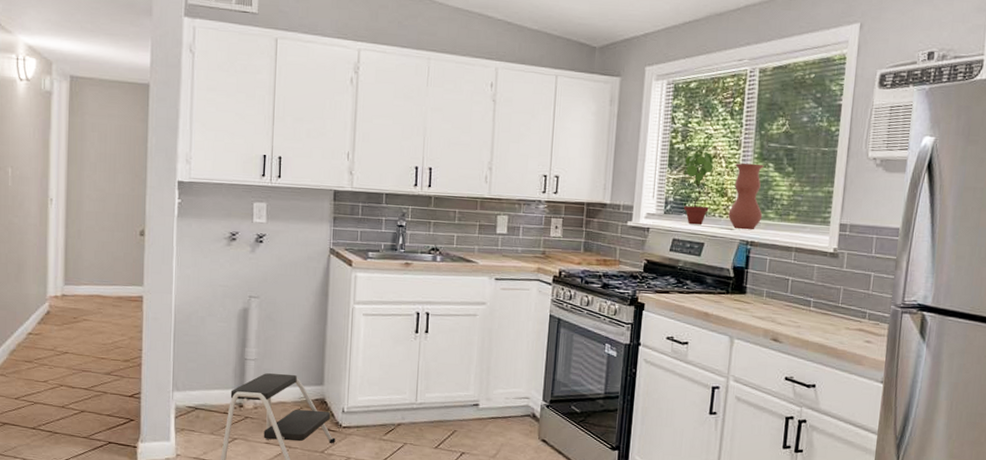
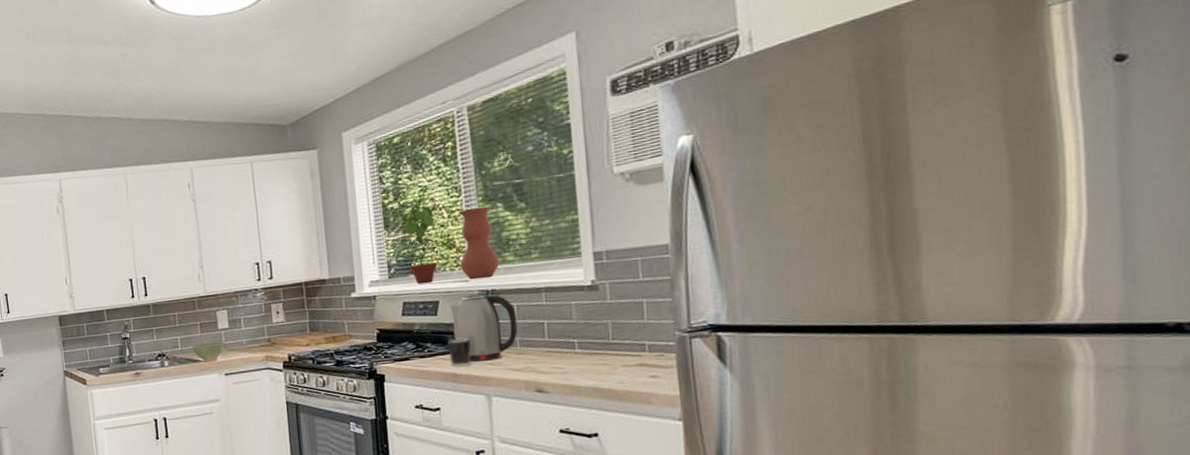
bowl: none [467,244,502,265] -> present [192,341,226,363]
mug: none [704,281,725,308] -> present [447,339,471,367]
kettle: none [711,242,768,306] -> present [450,294,518,362]

